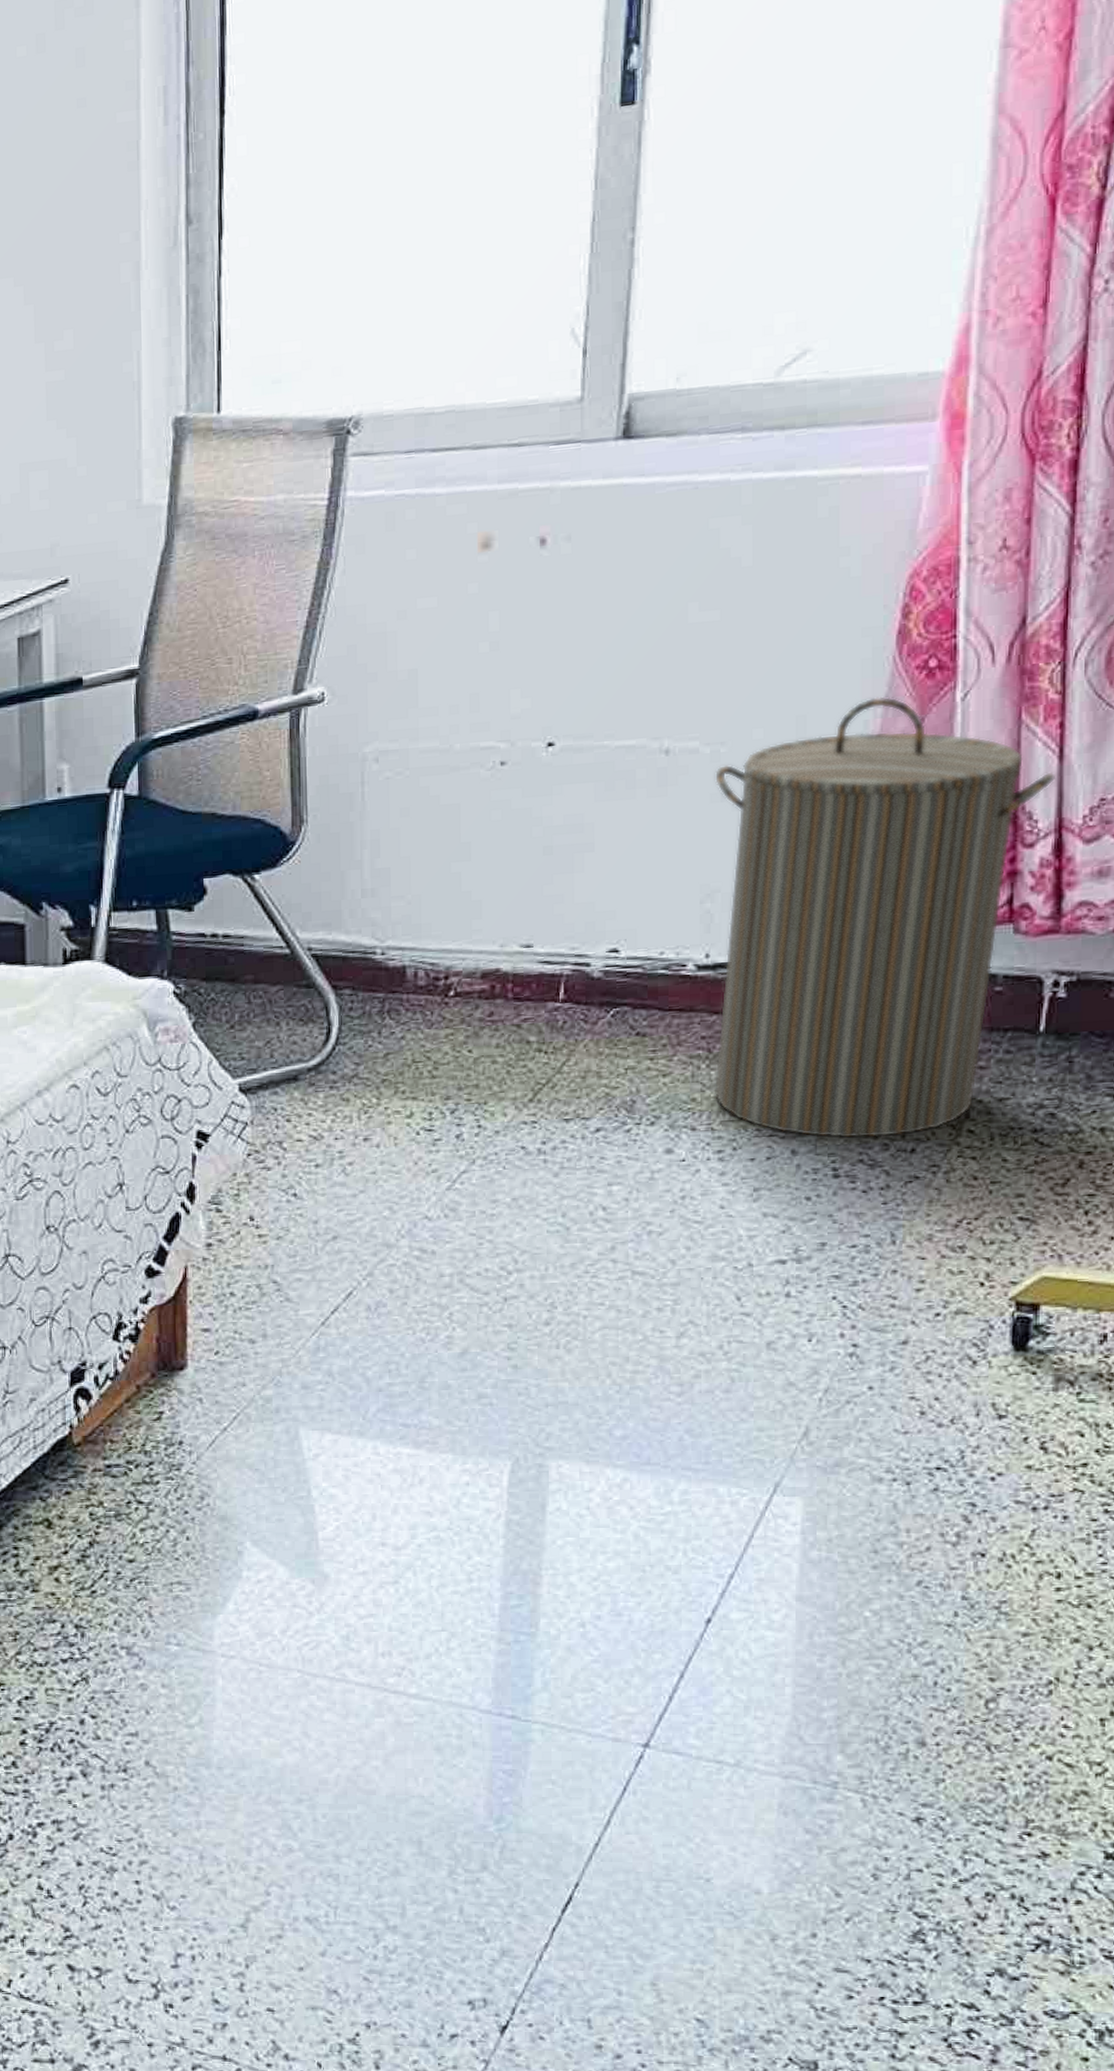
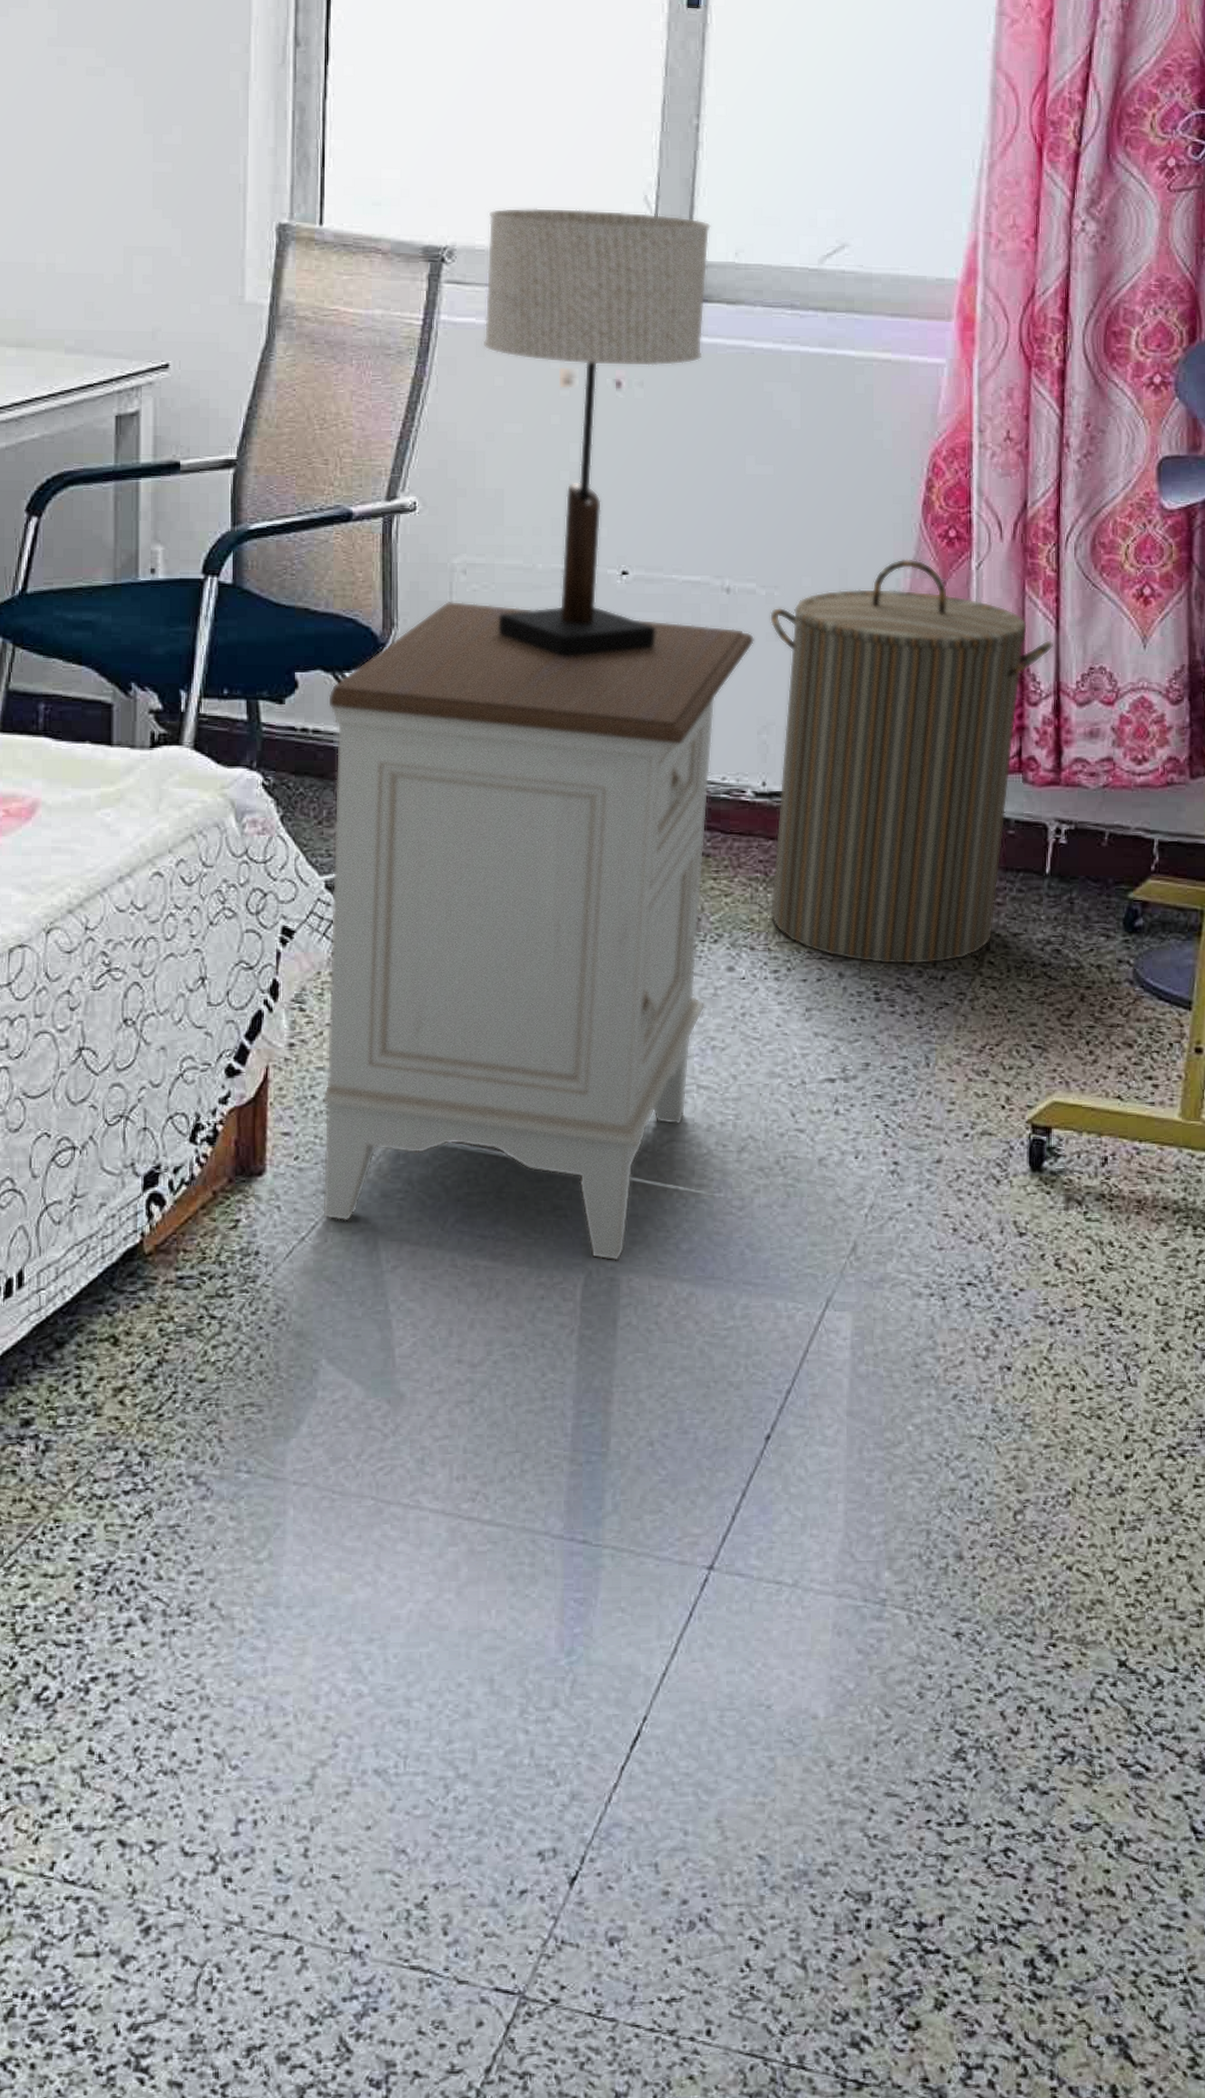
nightstand: none [237,791,698,1448] -> present [322,601,755,1261]
table lamp: none [393,346,648,839] -> present [483,207,711,657]

